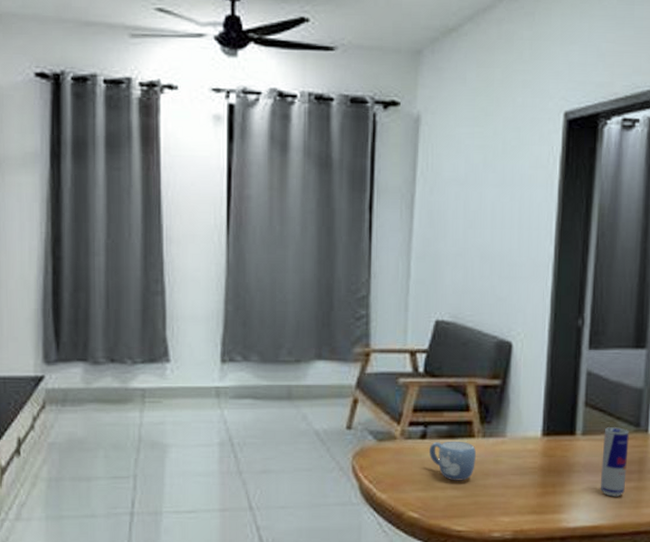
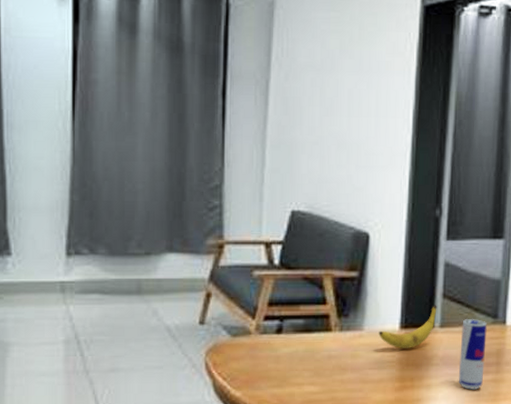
mug: present [430,441,476,481] -> none [285,335,333,376]
banana: none [521,413,579,455] -> present [378,305,437,348]

